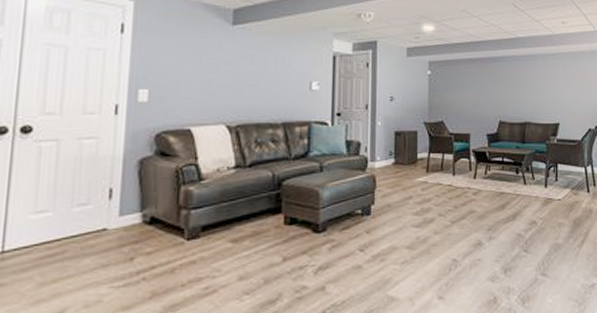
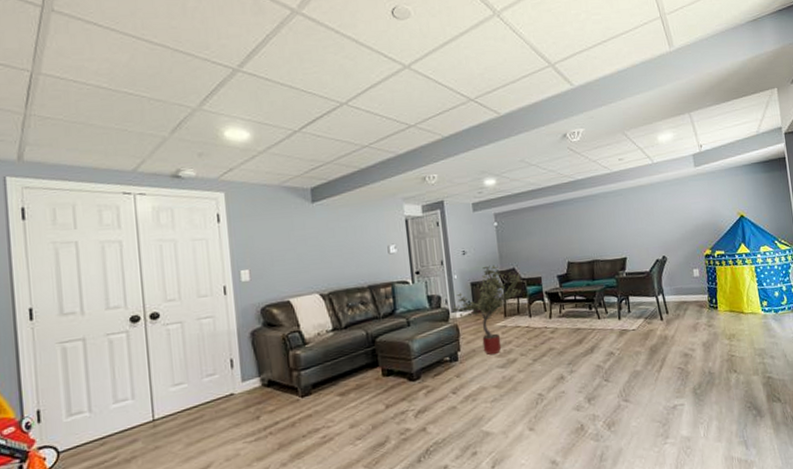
potted tree: none [371,115,448,213] -> present [452,265,522,356]

